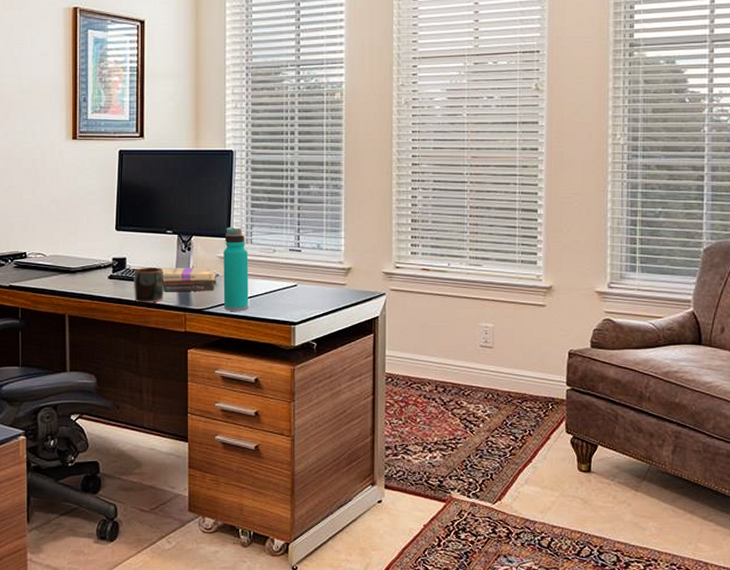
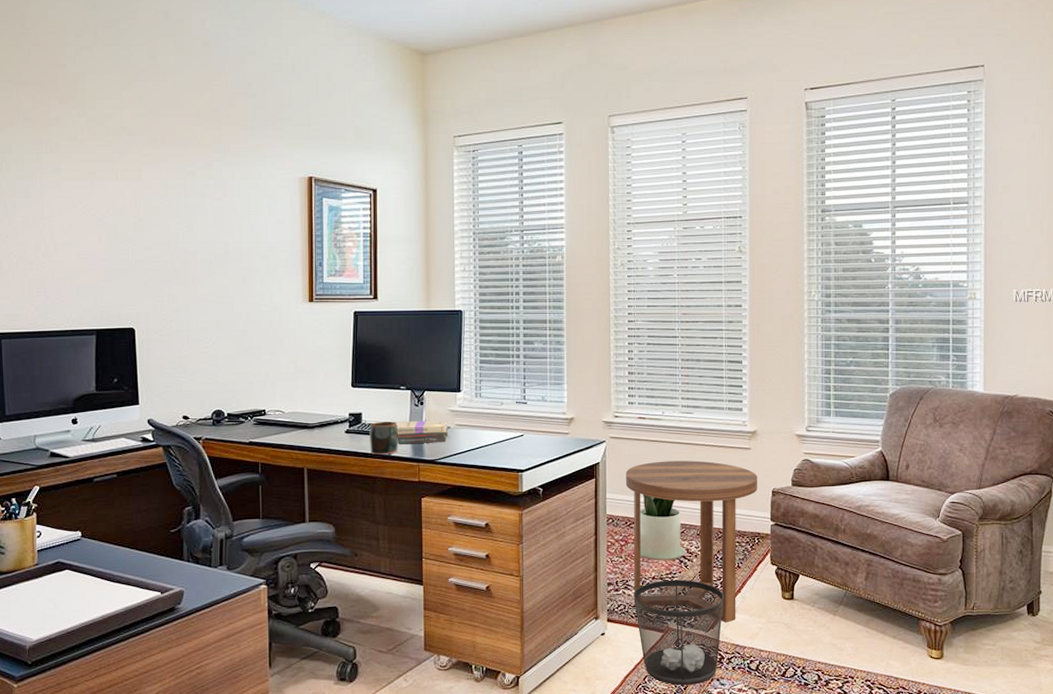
water bottle: present [223,227,249,311] -> none [454,382,479,461]
side table: none [406,317,552,495] -> present [625,460,757,623]
waste bin: none [413,446,514,560] -> present [633,579,725,685]
planter: none [421,352,471,425] -> present [639,494,685,561]

